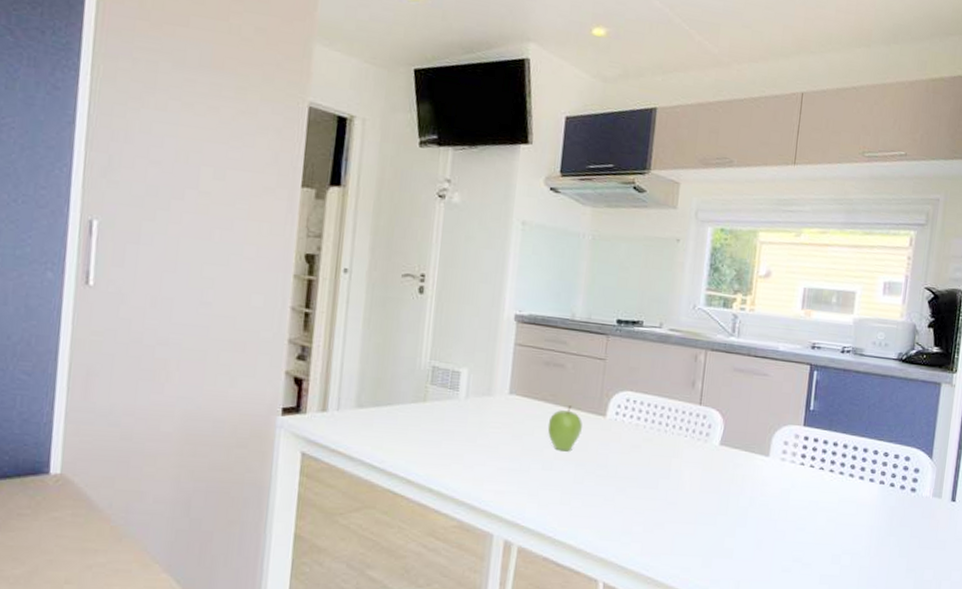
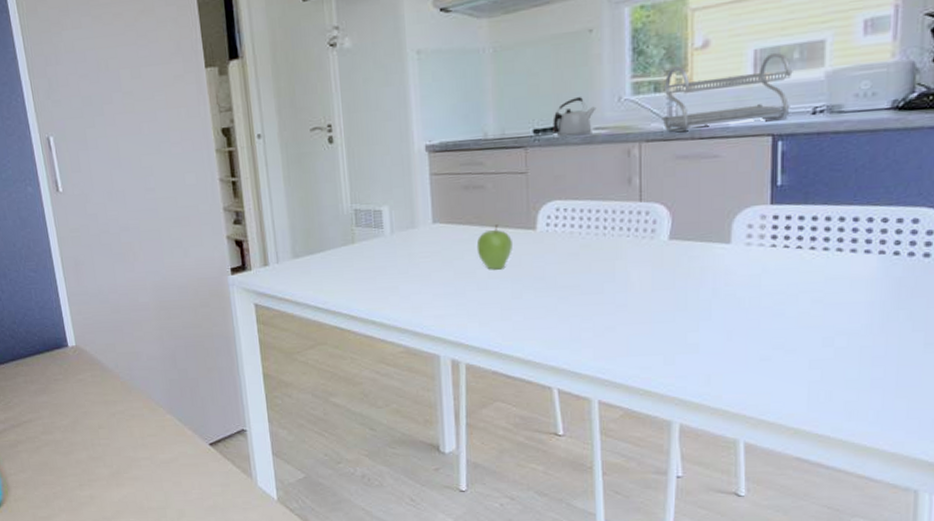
kettle: none [634,297,674,334] -> present [553,97,597,137]
dish rack: none [726,288,831,353] -> present [662,53,793,133]

